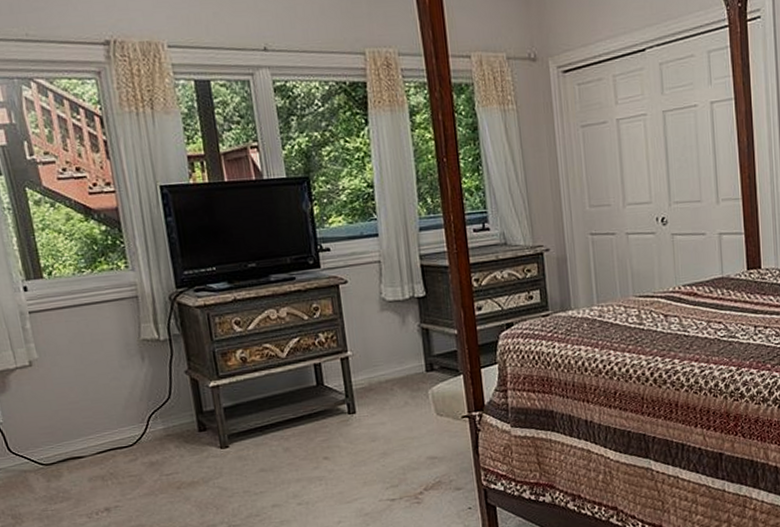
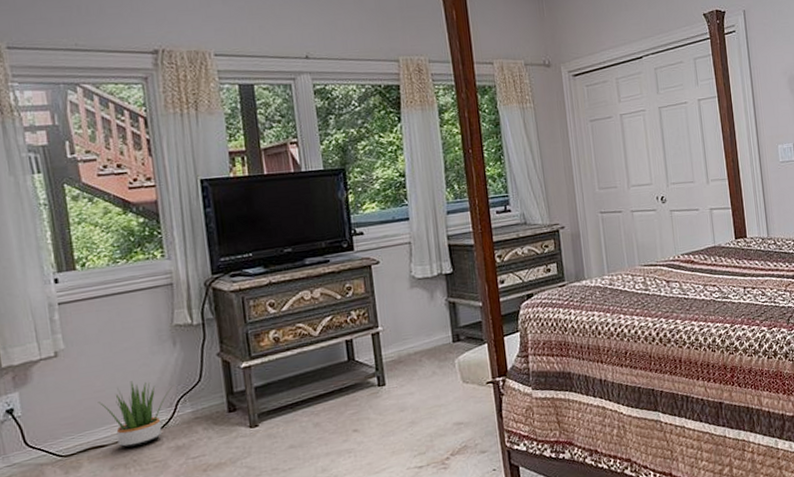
potted plant: none [73,394,144,460] -> present [98,381,173,448]

